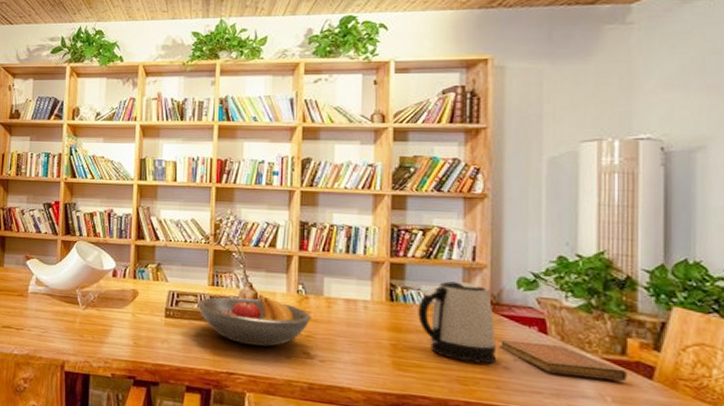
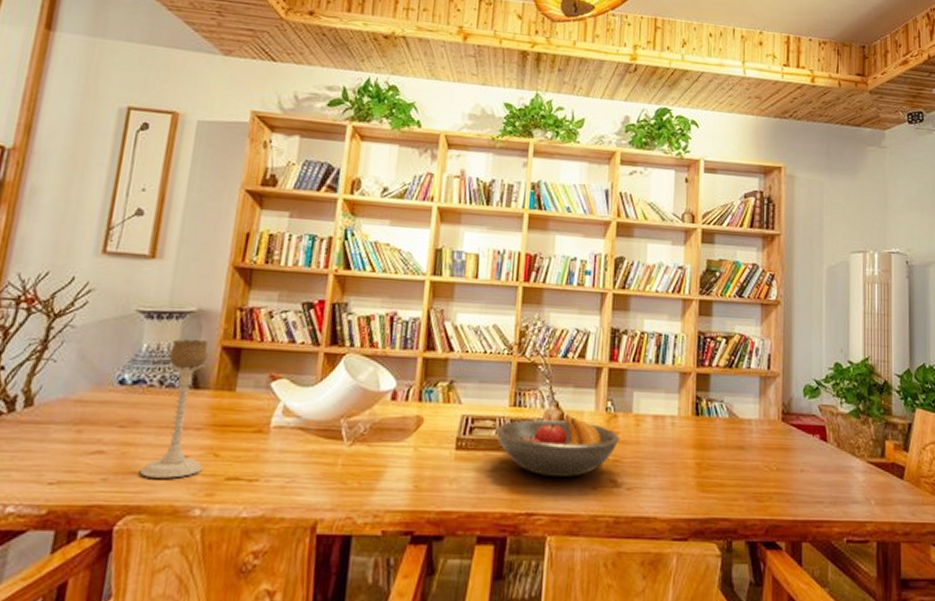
kettle: present [418,281,497,364] -> none [721,391,787,477]
notebook: present [499,339,627,381] -> none [789,449,886,484]

